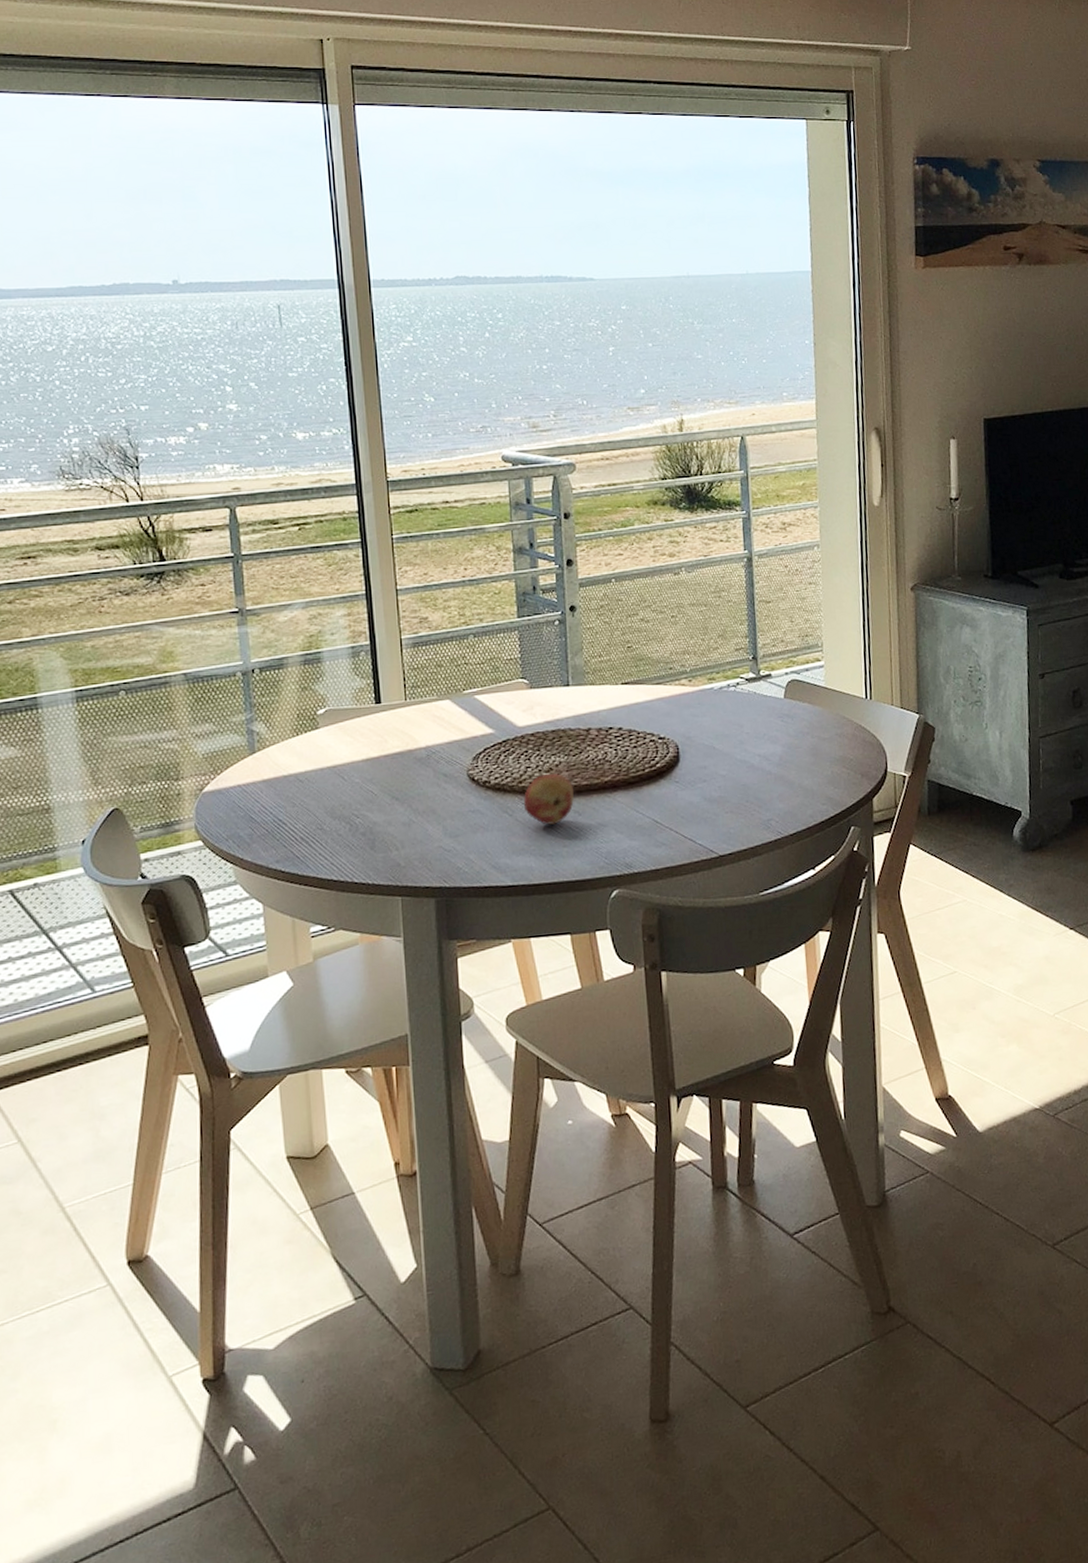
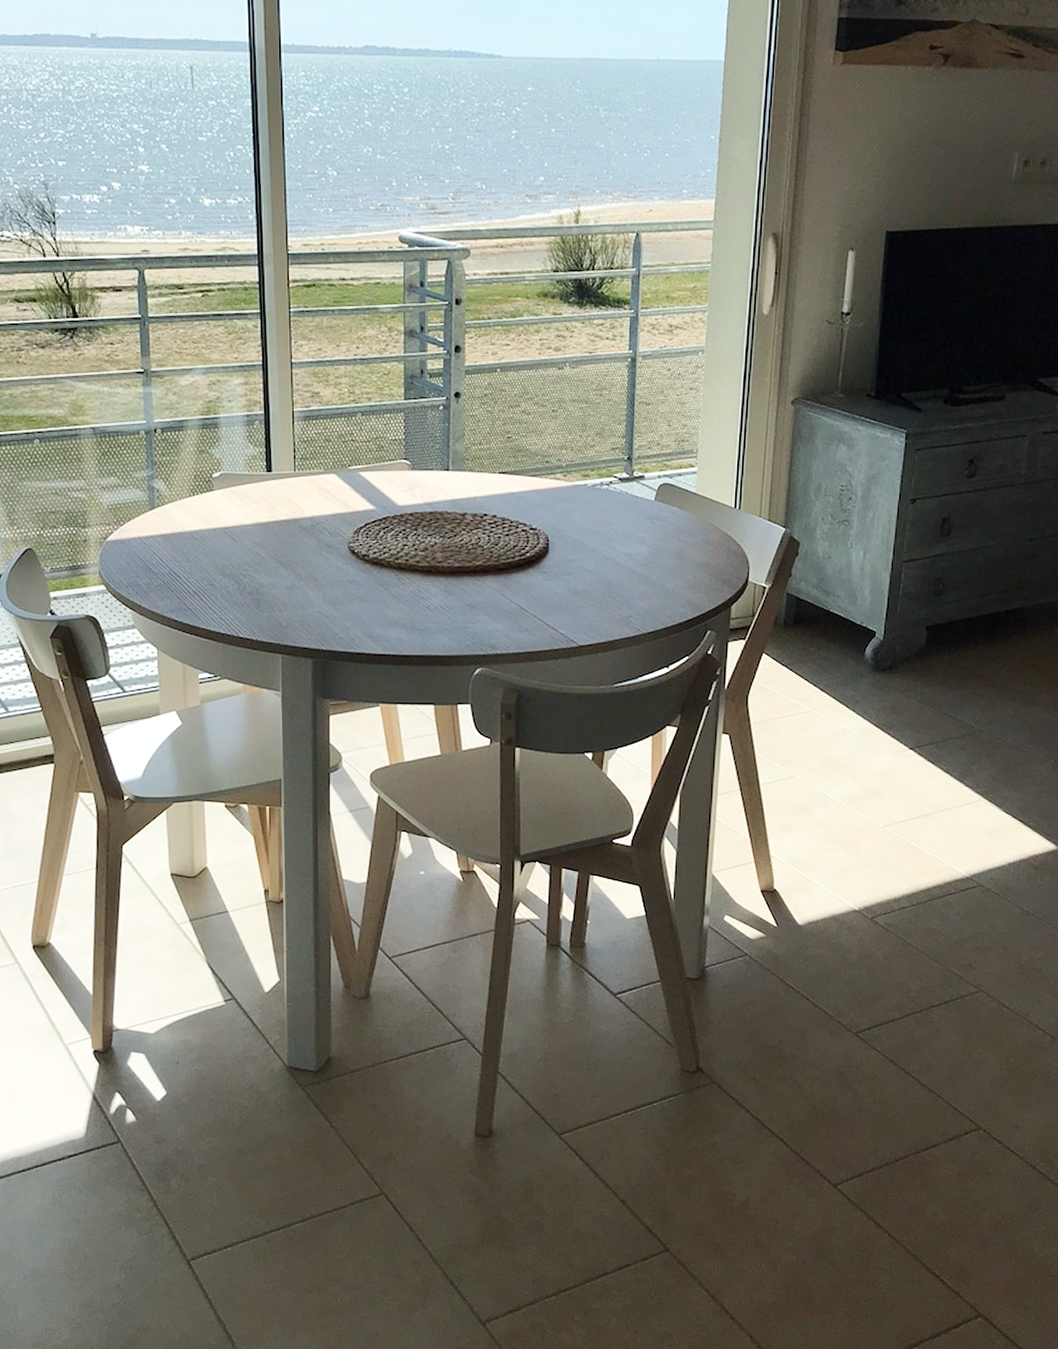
fruit: present [524,774,574,825] -> none [399,554,447,601]

